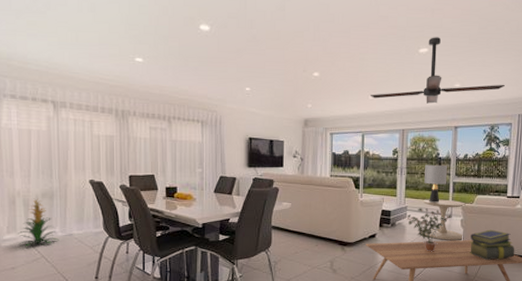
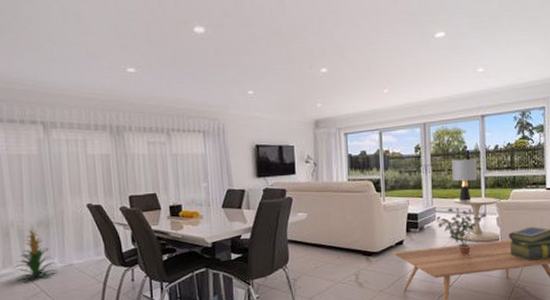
ceiling fan: present [371,37,505,104] -> none [385,19,533,93]

